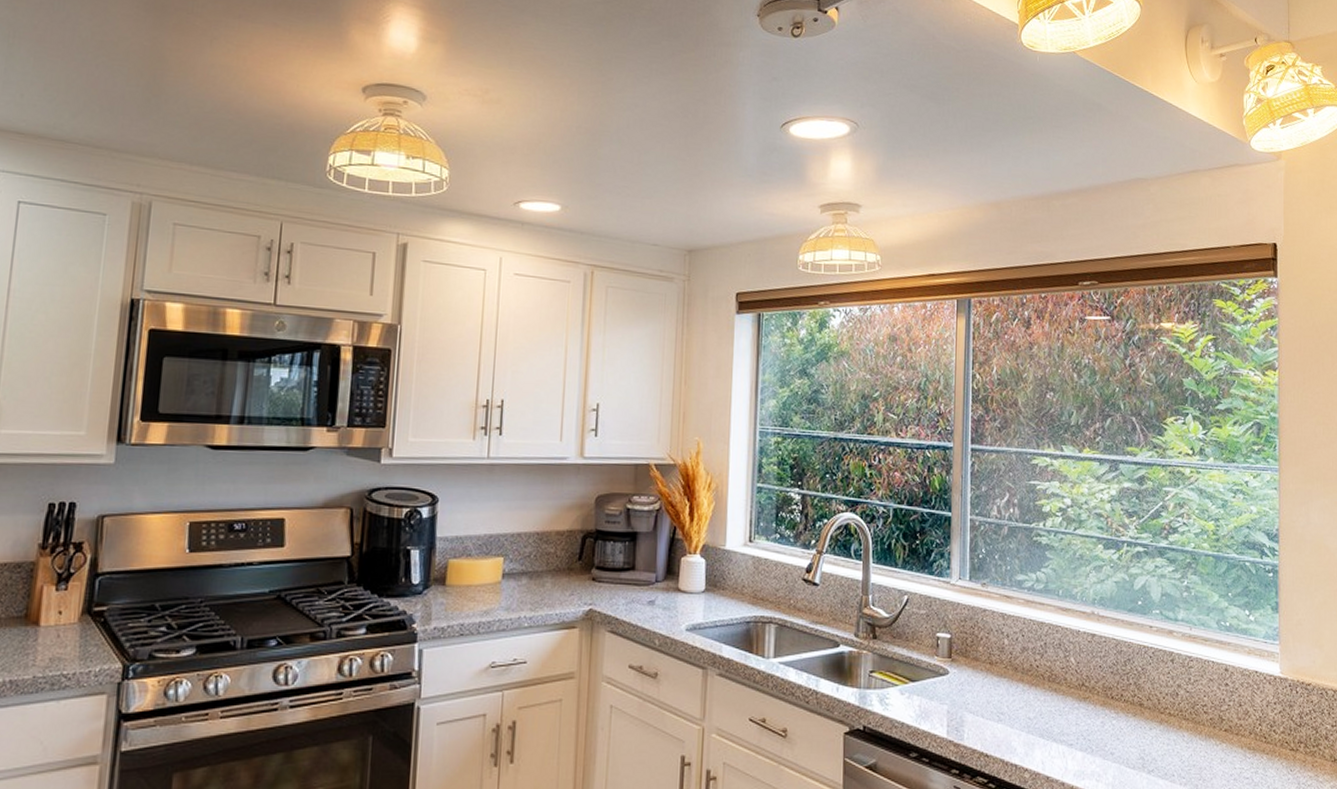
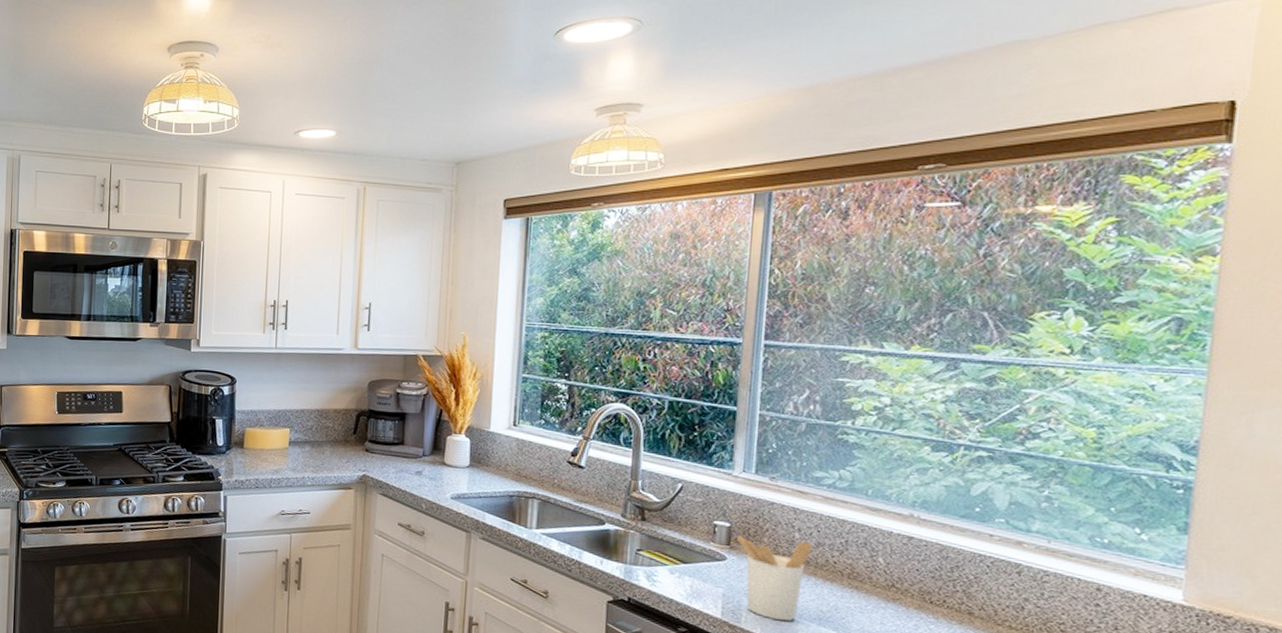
utensil holder: none [957,647,1019,733] -> present [737,536,813,622]

